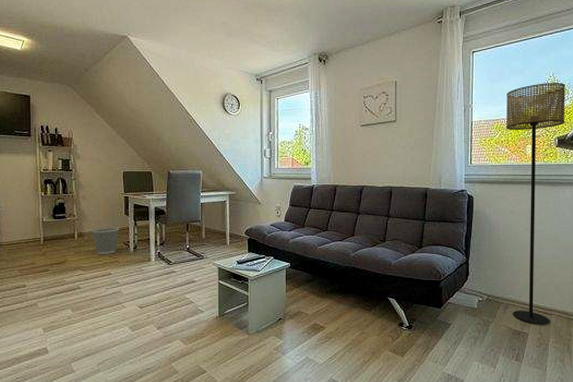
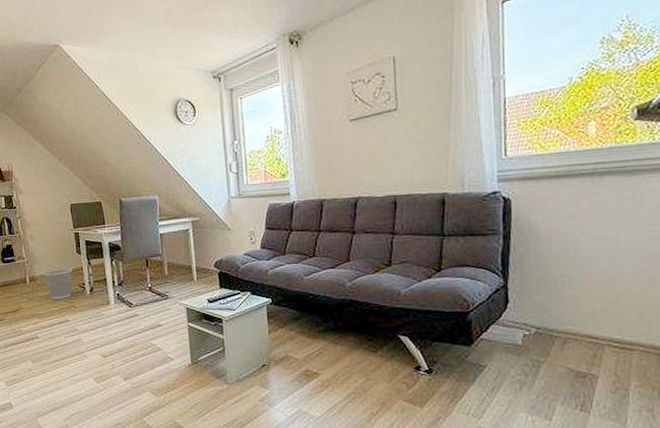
floor lamp: present [506,83,565,325] -> none [555,27,648,364]

